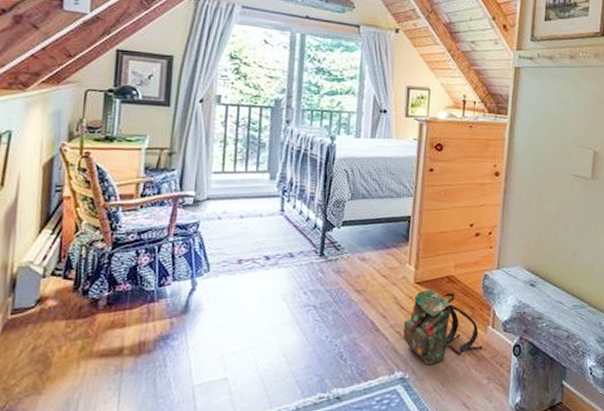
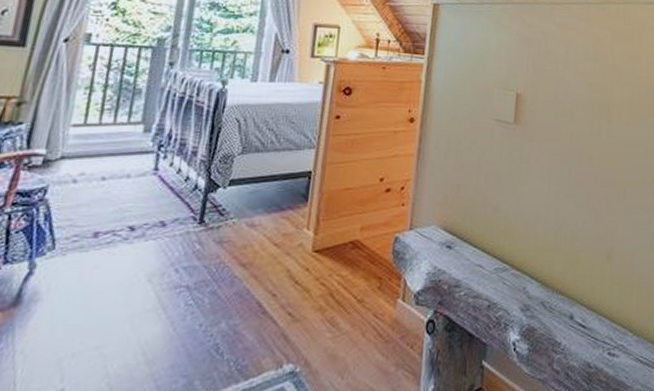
backpack: present [402,288,483,366] -> none [295,257,391,353]

